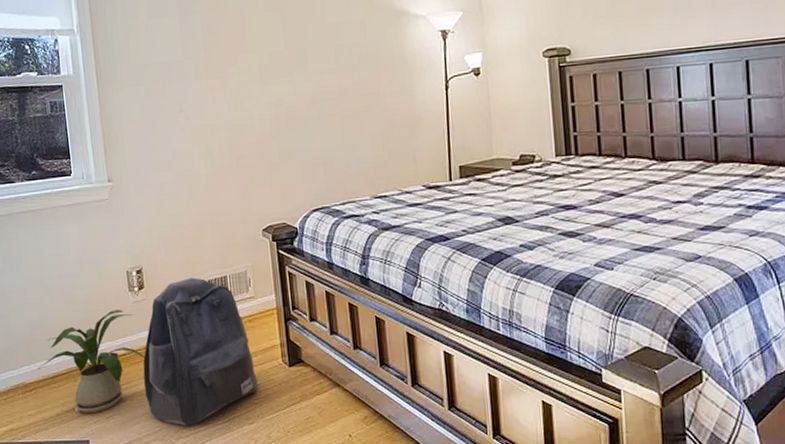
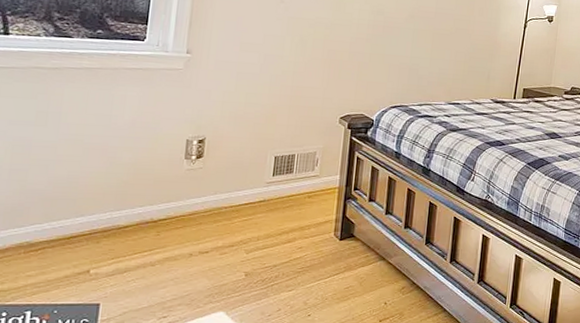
house plant: present [38,309,144,414] -> none [52,175,188,277]
backpack: present [143,277,258,425] -> none [178,152,306,291]

